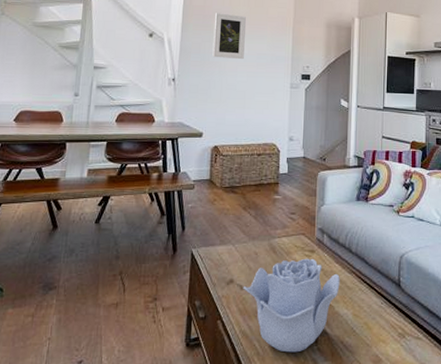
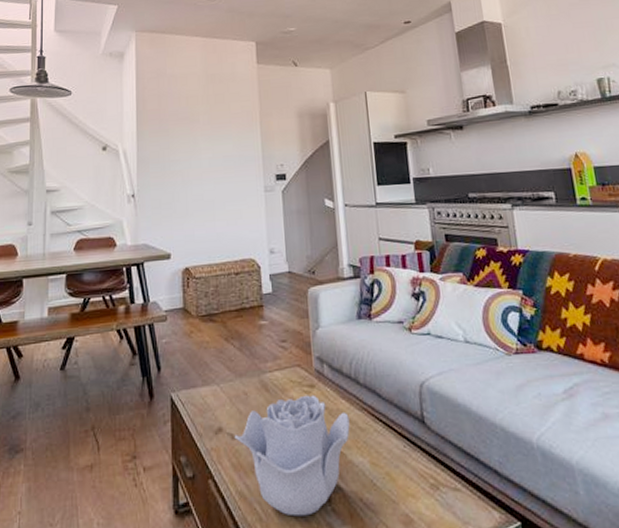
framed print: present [212,13,247,60] -> none [172,115,209,166]

